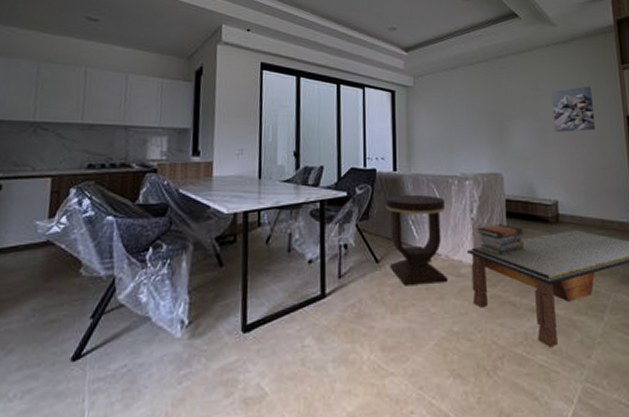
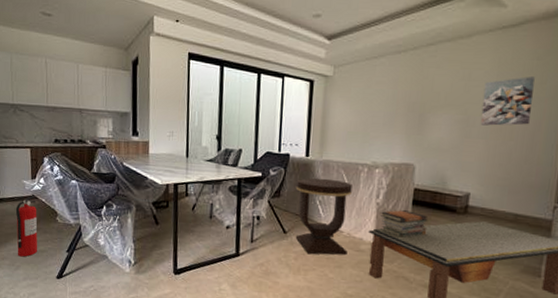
fire extinguisher: none [12,240,52,334] -> present [15,195,38,257]

